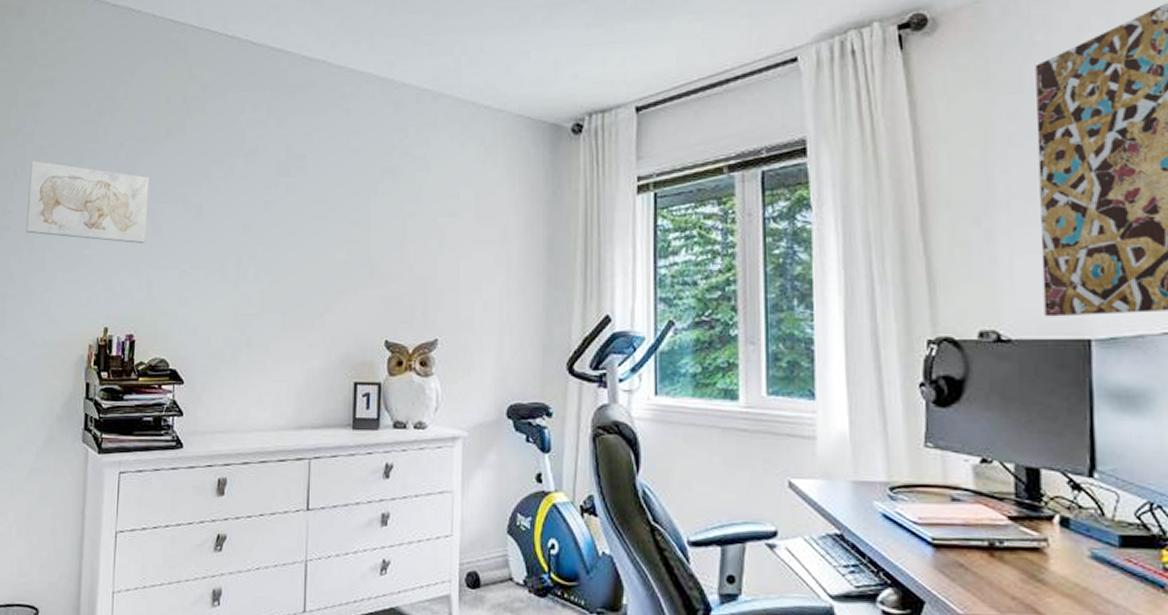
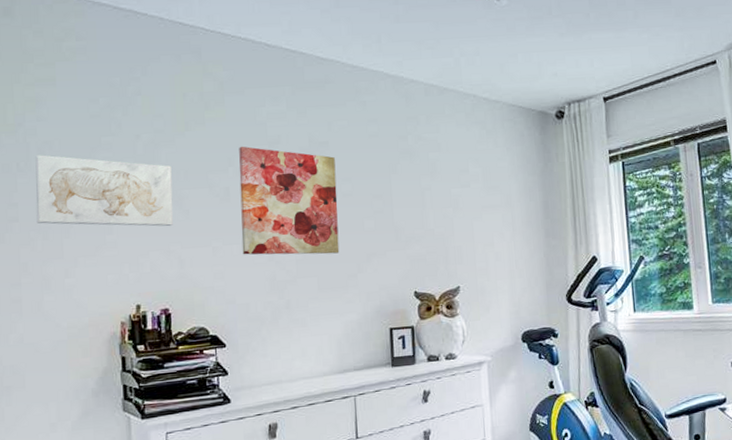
wall art: none [209,157,312,287] -> present [239,146,340,255]

